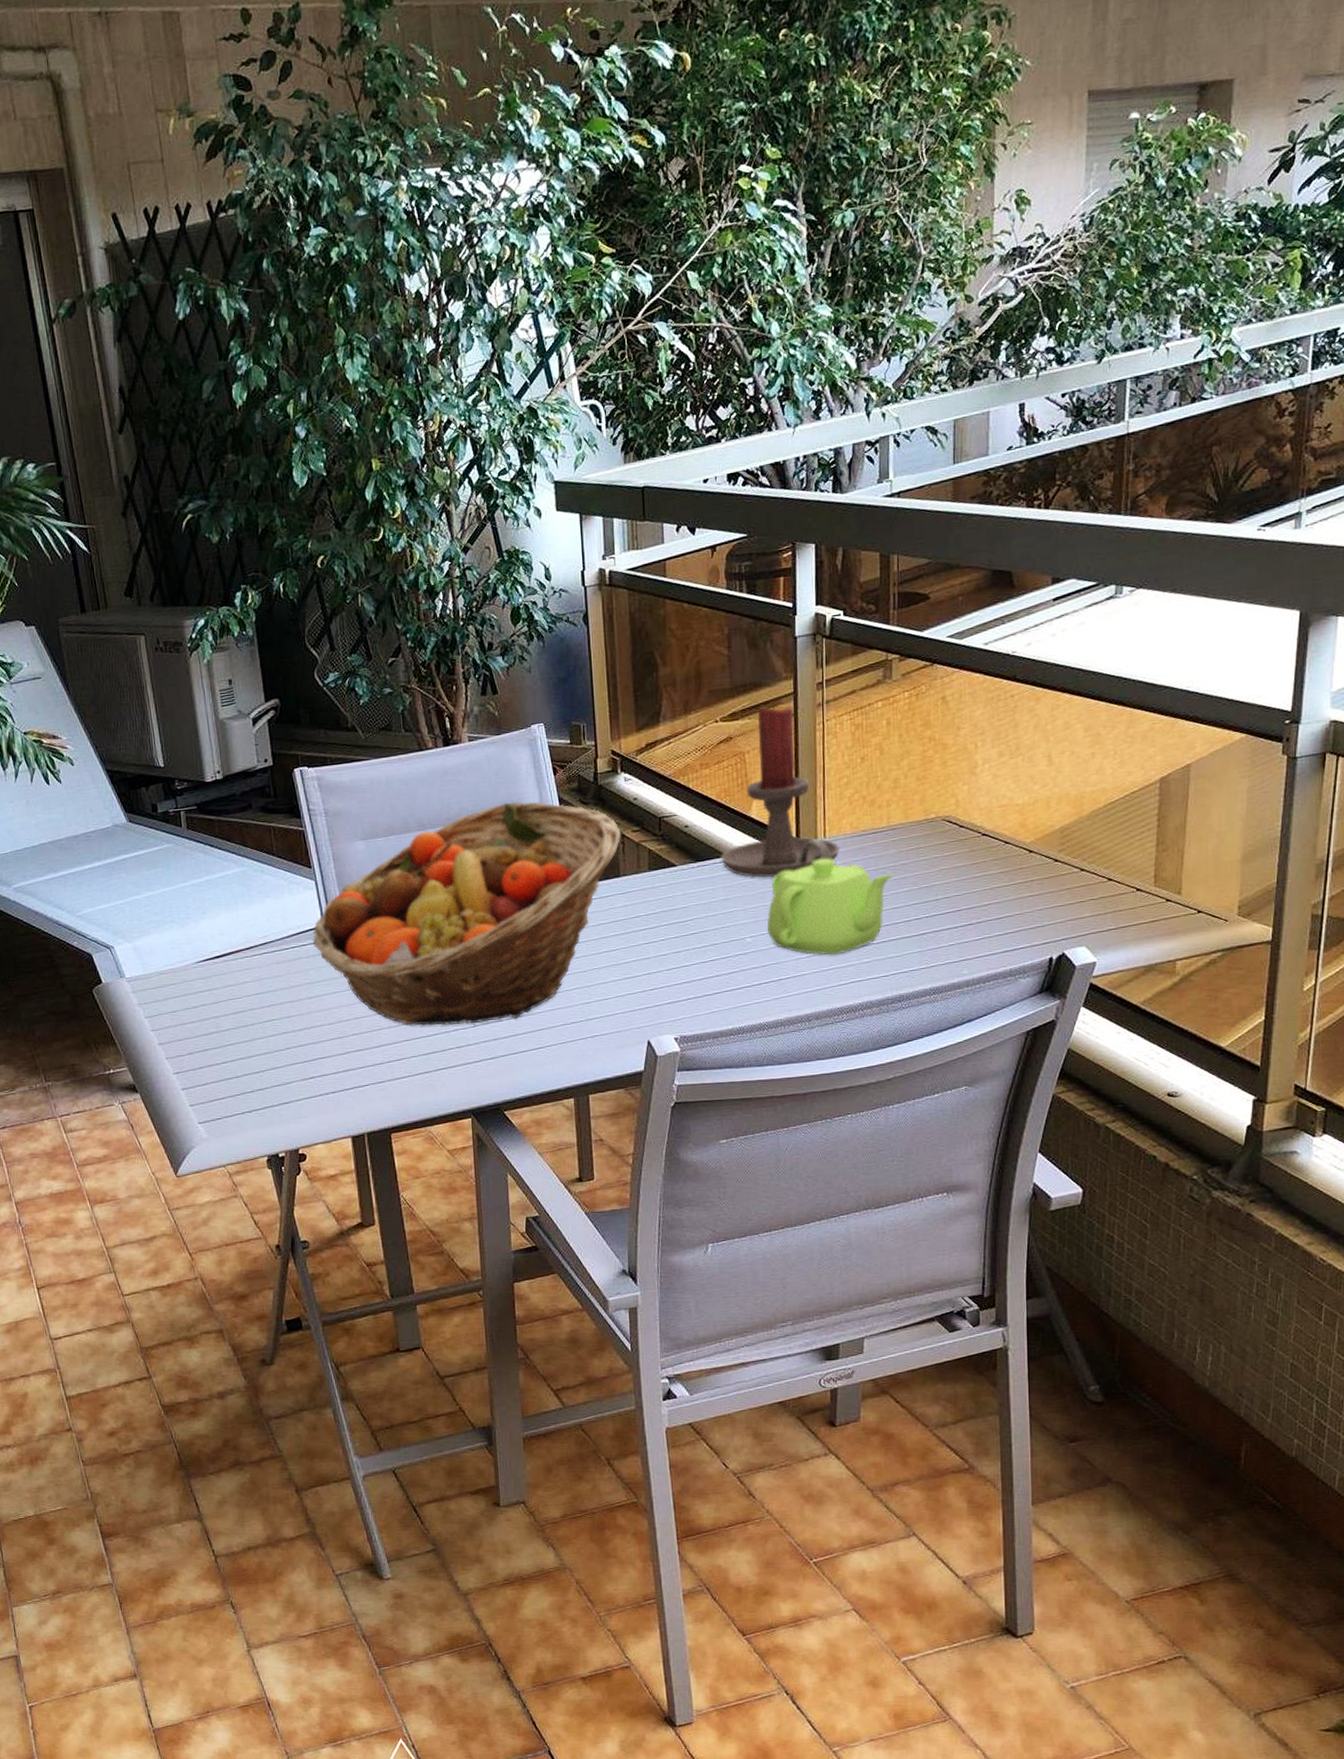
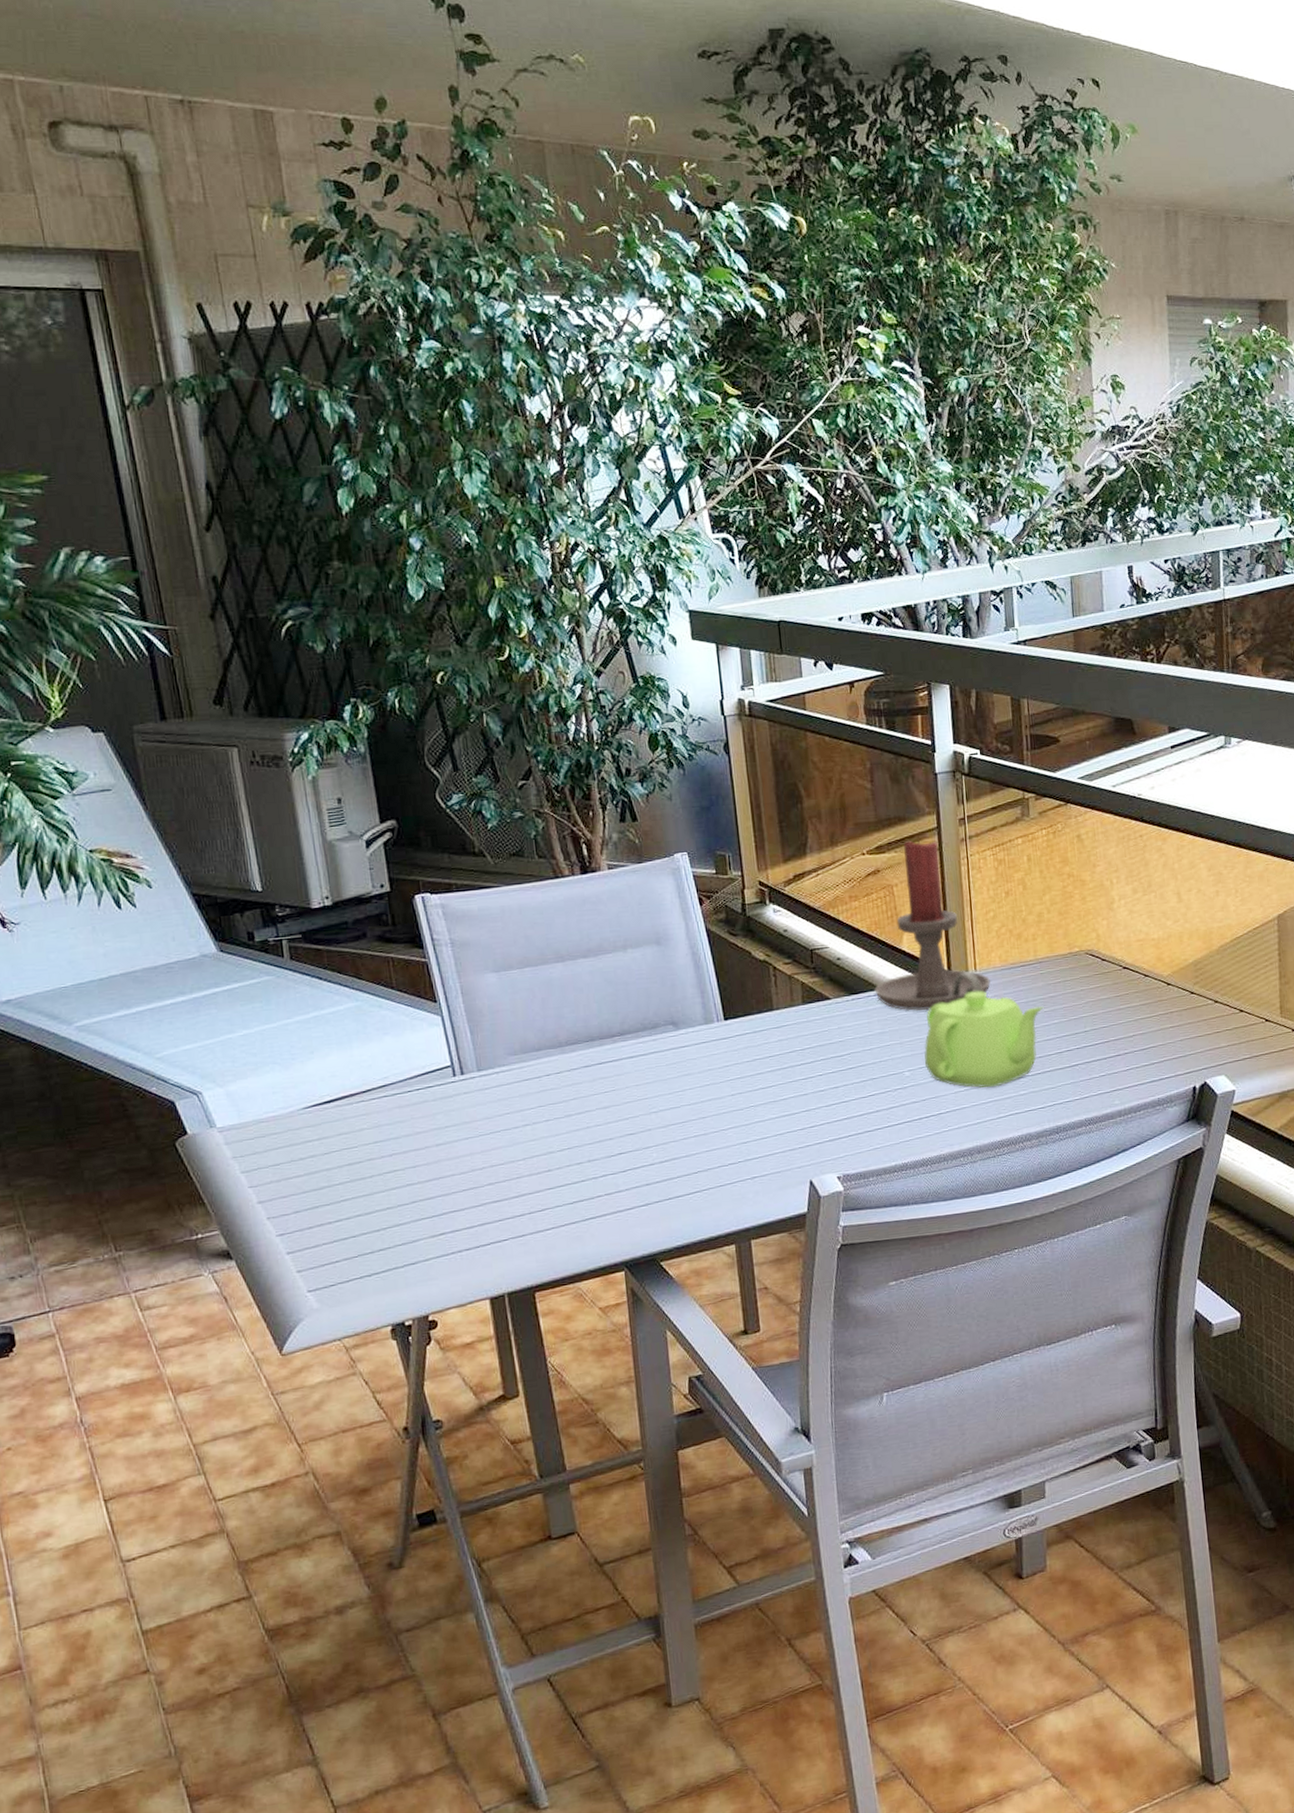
fruit basket: present [313,801,621,1026] -> none [440,932,773,1172]

